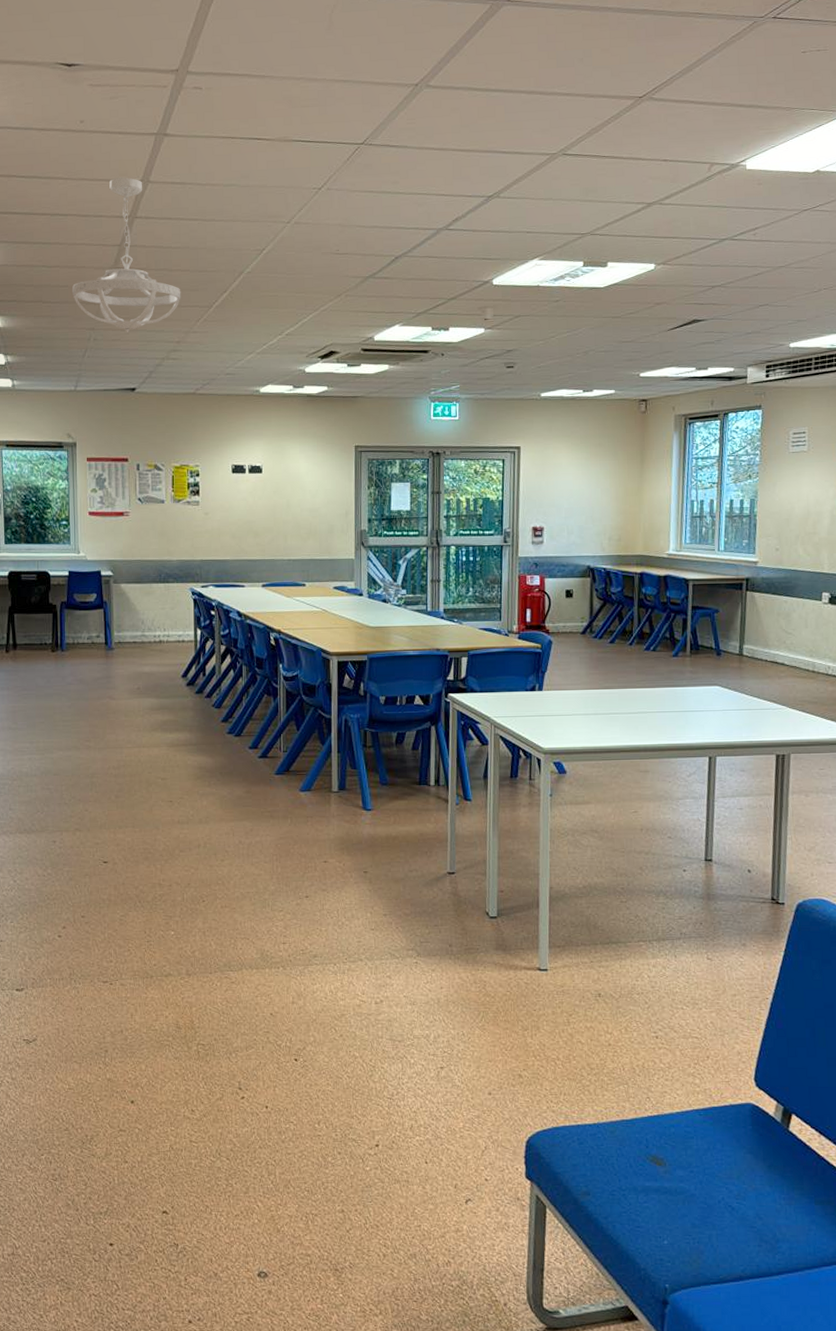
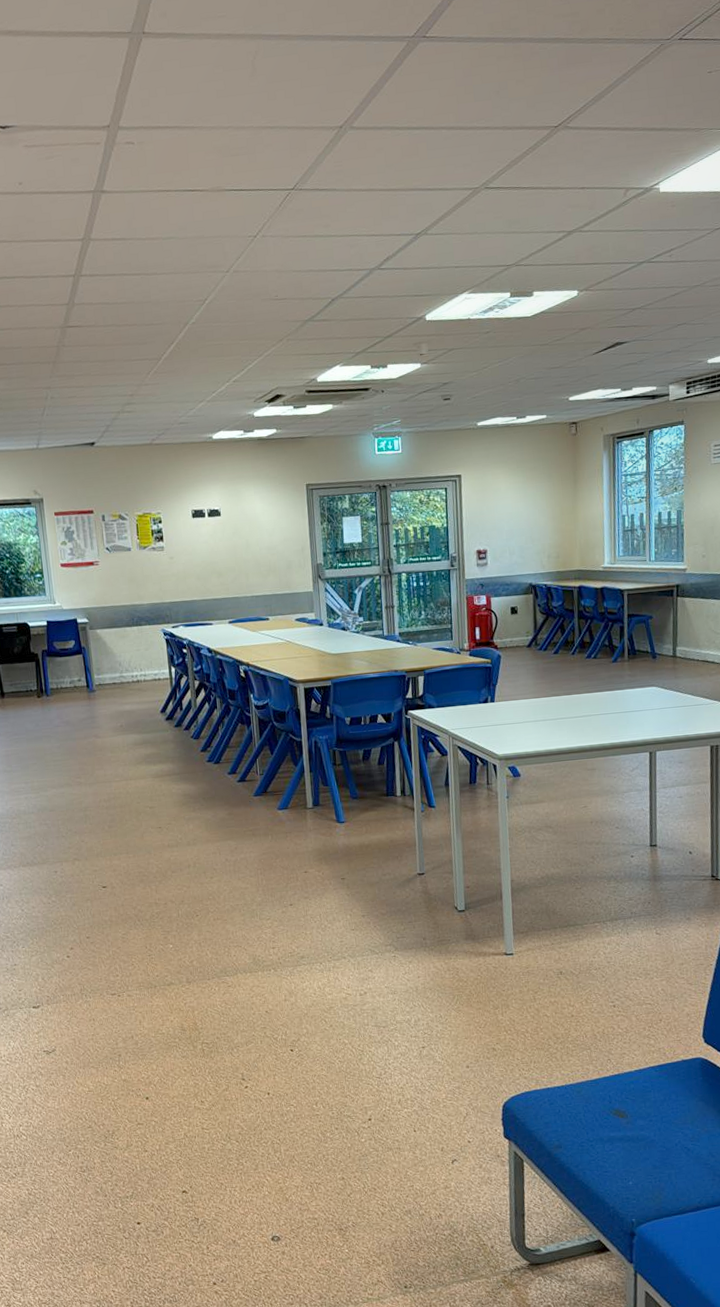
ceiling light fixture: present [72,177,181,333] -> none [26,236,131,390]

